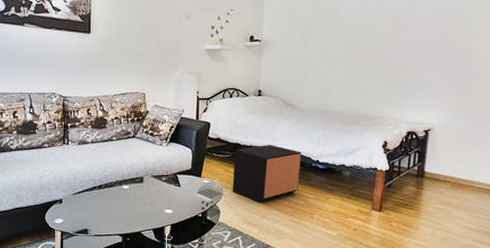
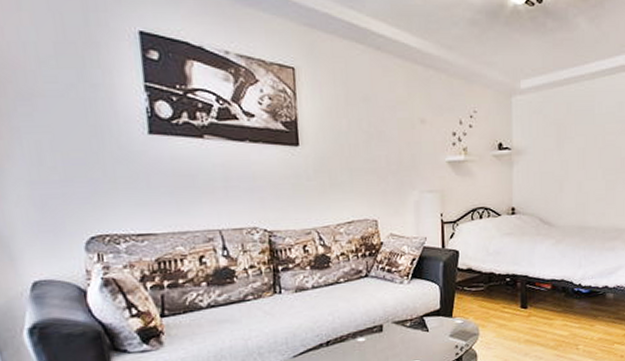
nightstand: present [232,144,301,202] -> none [488,270,562,339]

